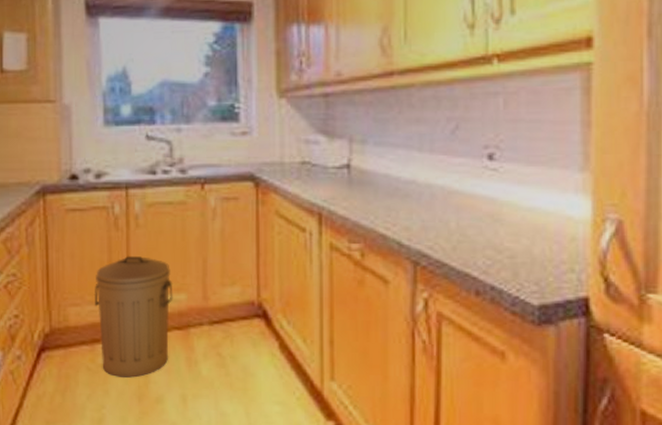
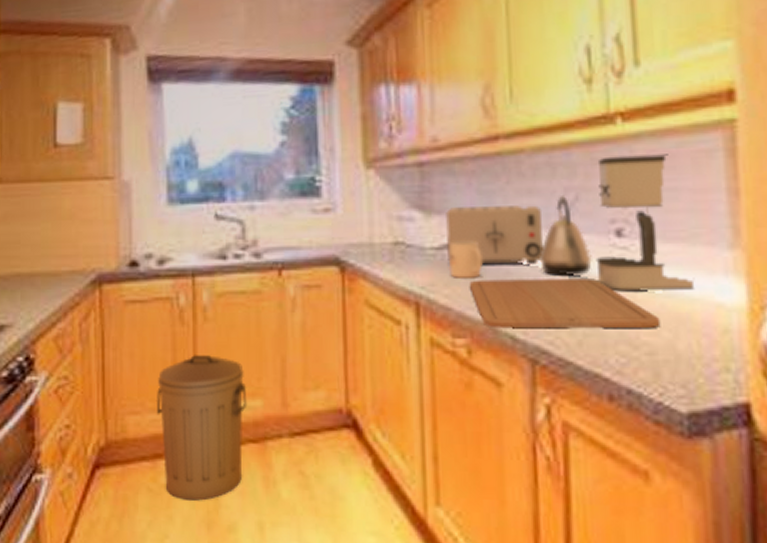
toaster: none [346,132,427,182] -> present [446,205,543,264]
mug: none [347,162,376,193] -> present [448,241,483,278]
chopping board: none [364,194,521,237] -> present [469,278,661,329]
kettle: none [424,123,467,193] -> present [540,194,592,277]
coffee maker: none [470,91,551,206] -> present [596,154,695,292]

